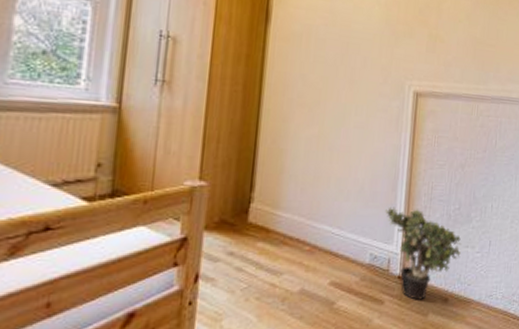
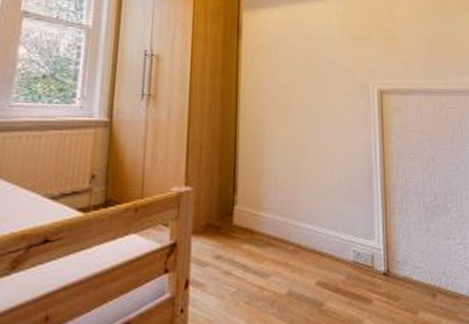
potted plant: present [386,206,462,300] -> none [364,201,443,297]

